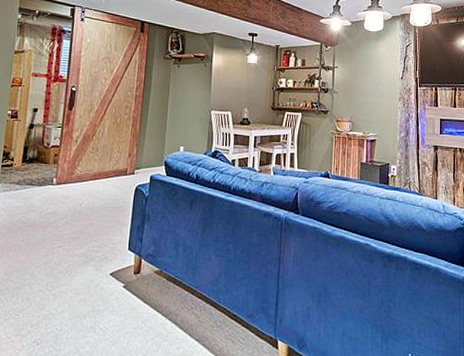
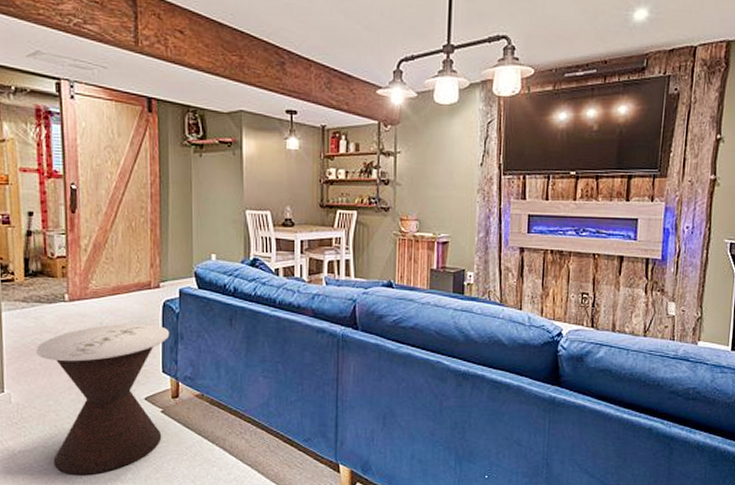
side table: none [20,204,139,347] -> present [36,323,170,474]

